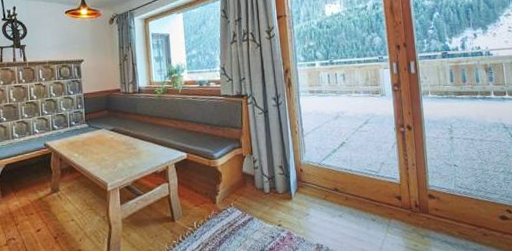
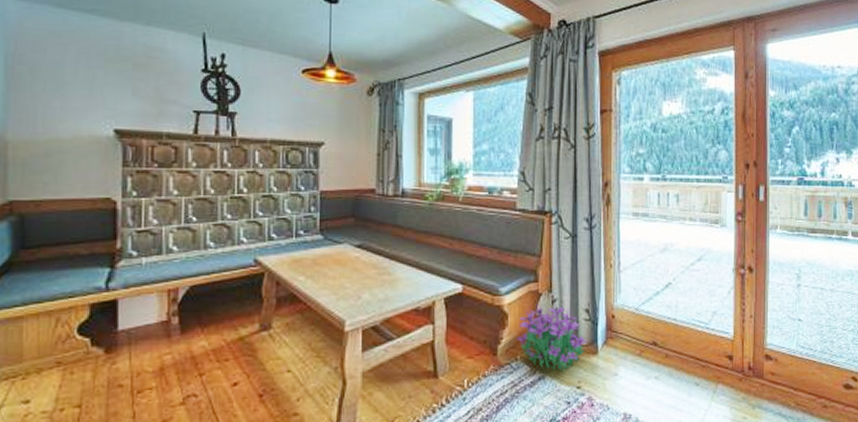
decorative plant: none [230,163,283,214] -> present [517,304,588,372]

